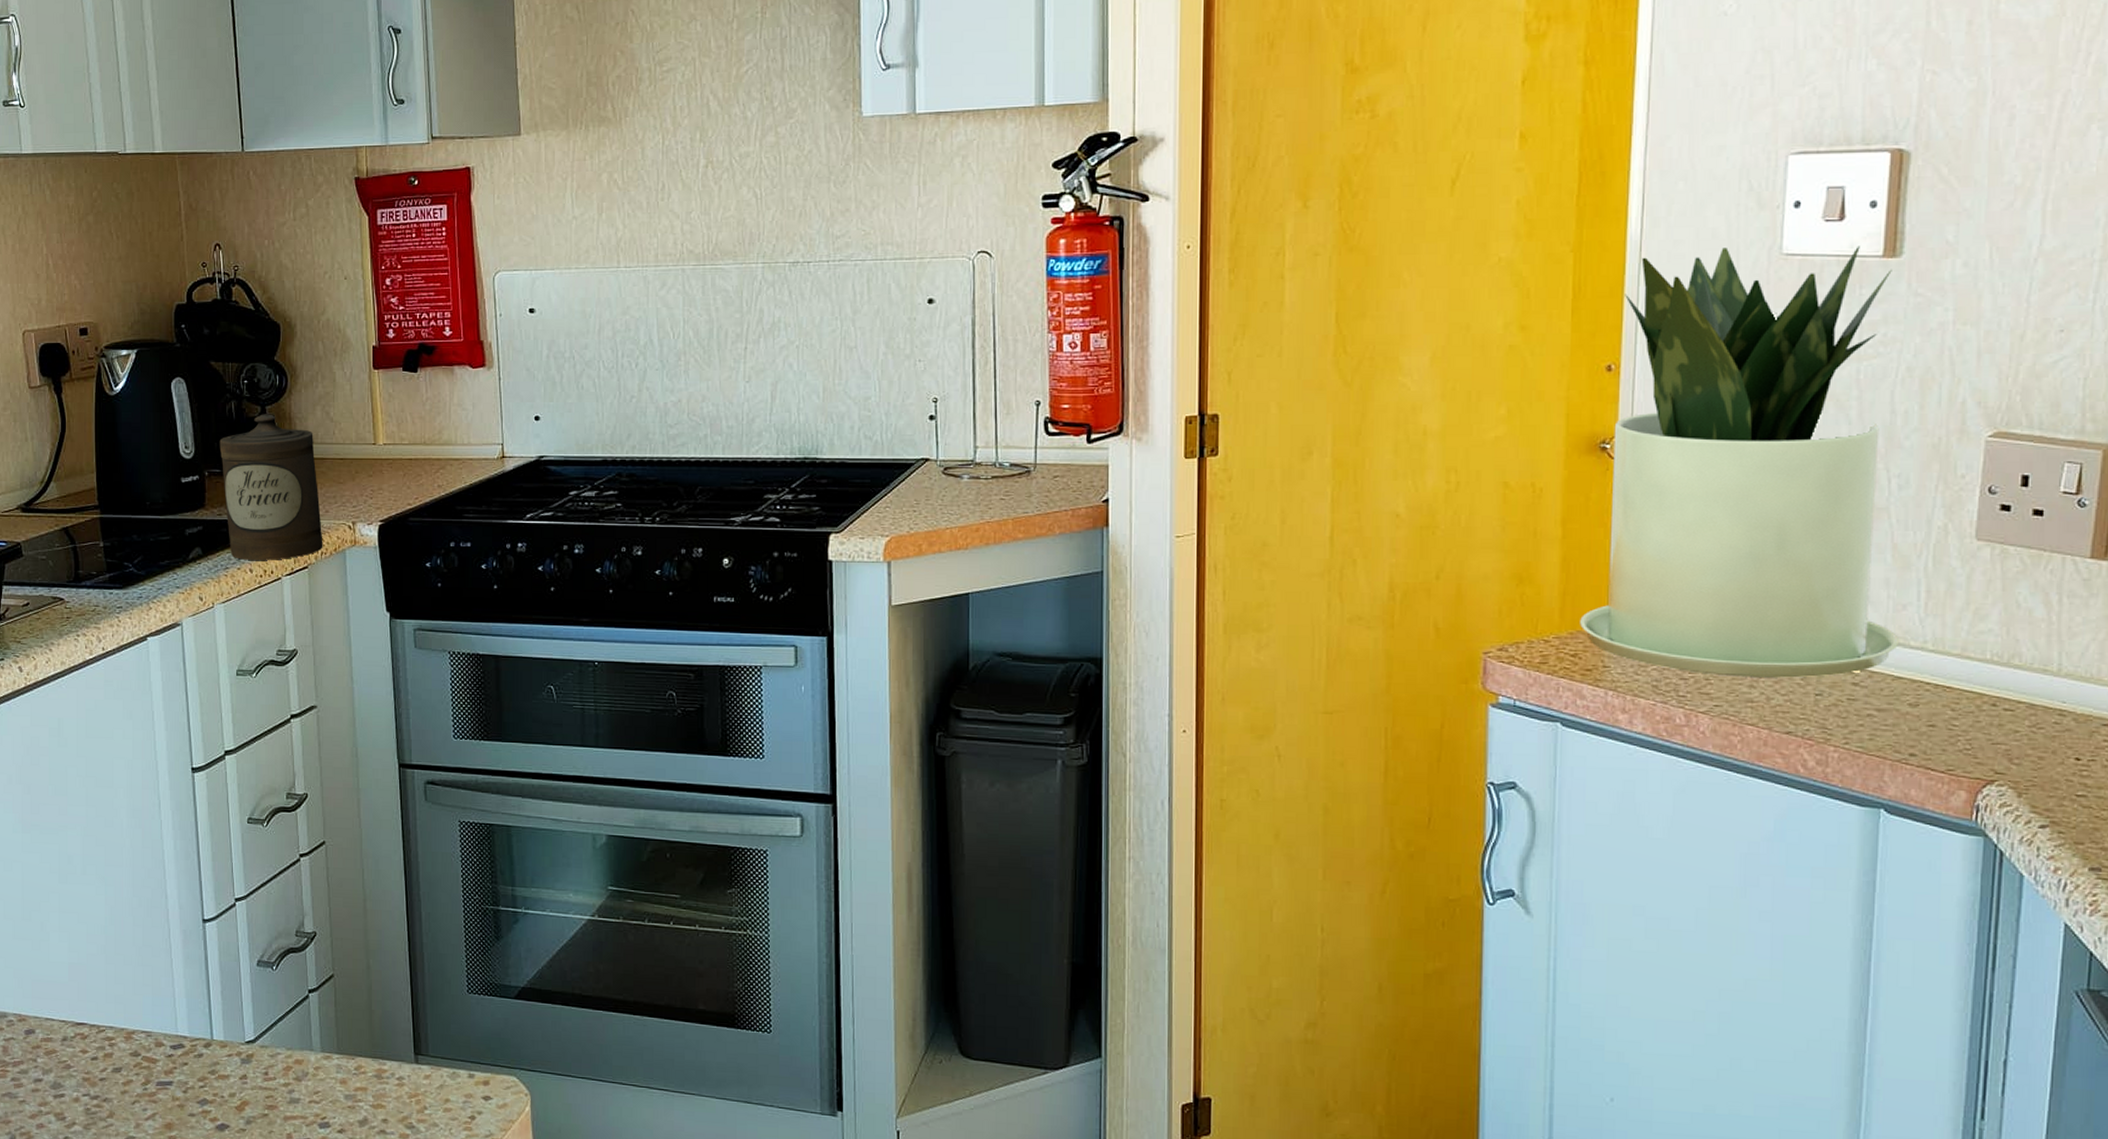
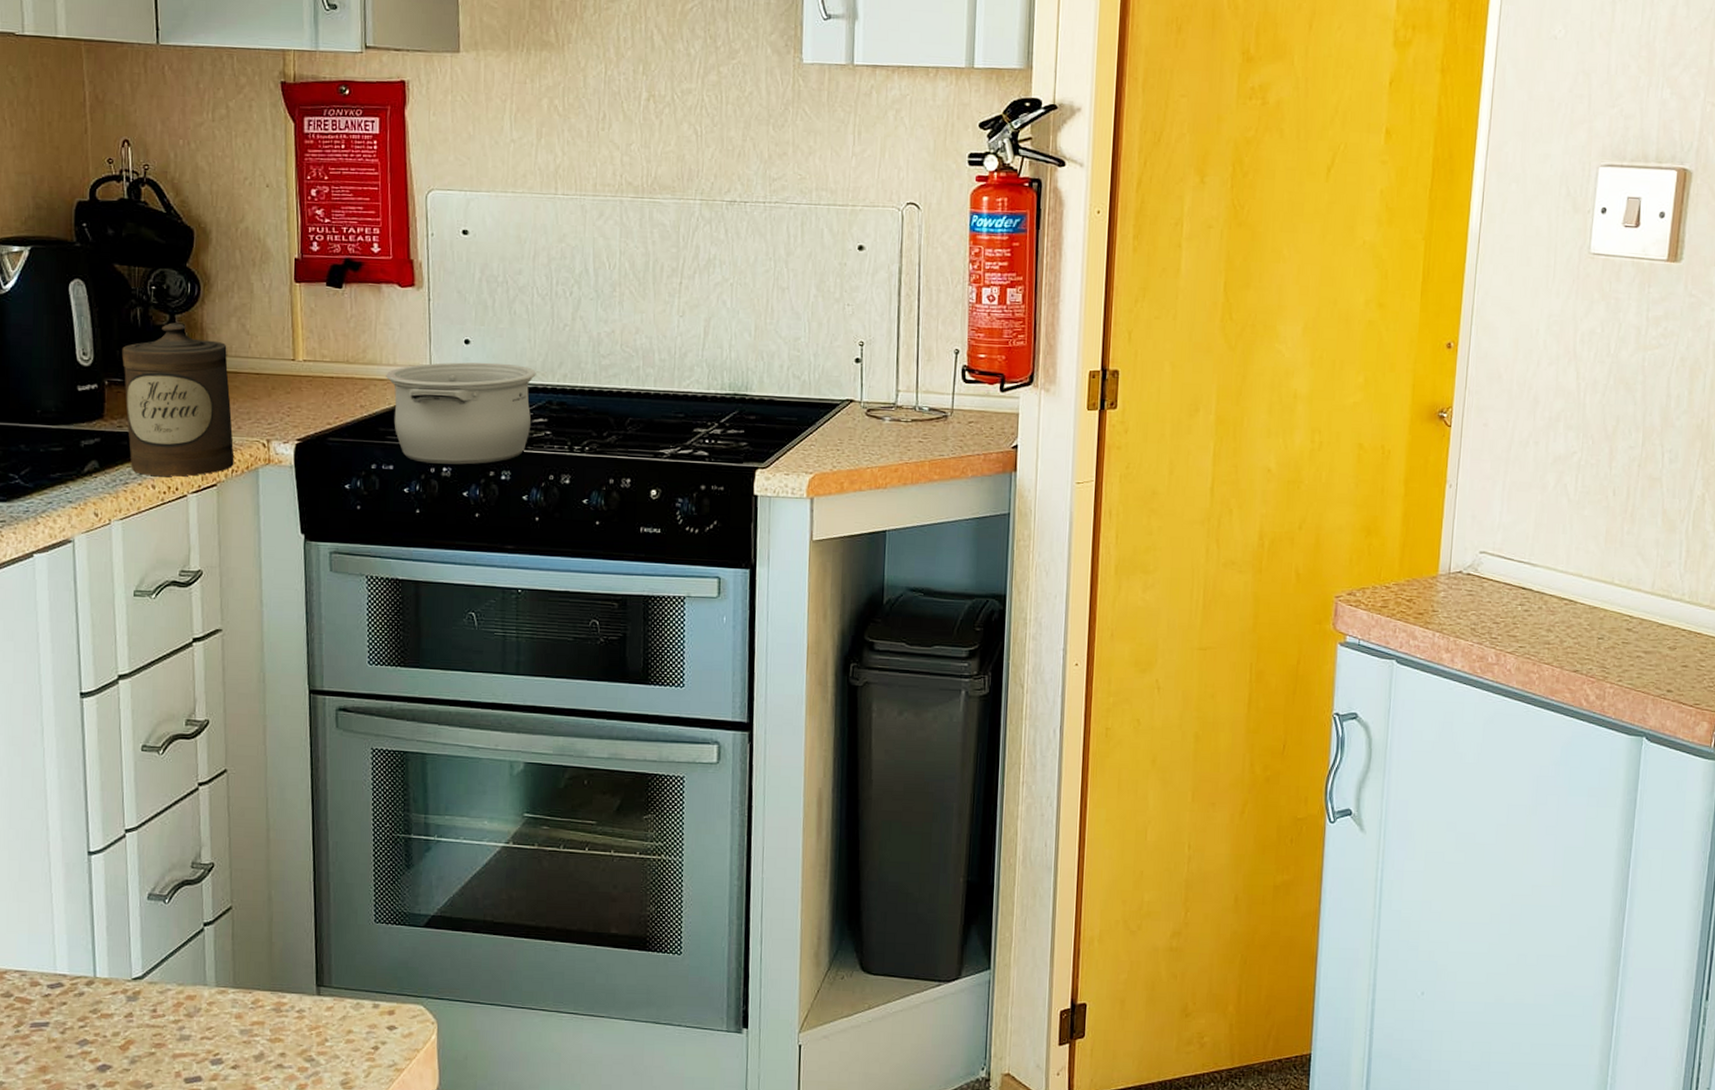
cooking pot: none [461,437,605,540] -> present [386,362,536,465]
planter: present [1578,246,1900,678] -> none [1414,244,1674,624]

